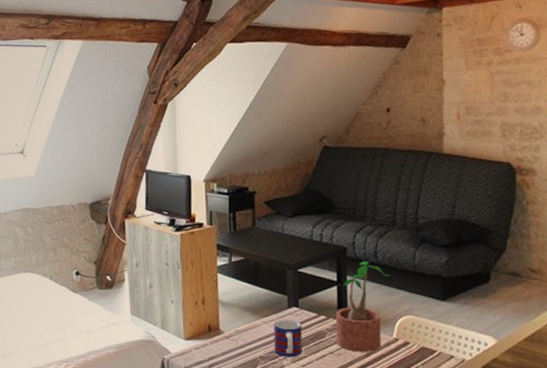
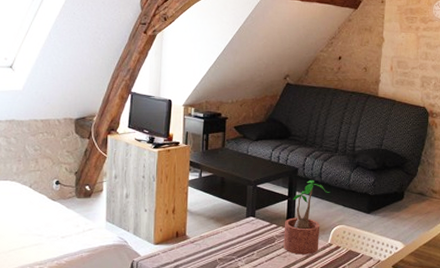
mug: present [273,319,303,358] -> none [232,227,257,259]

